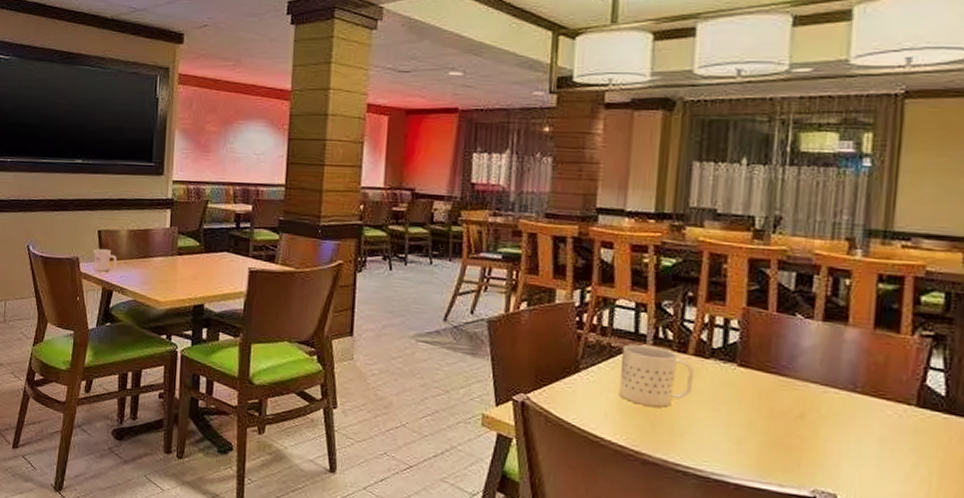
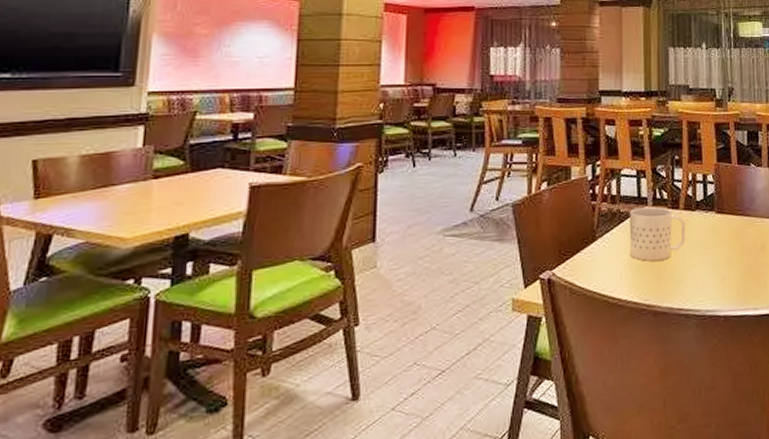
mug: present [93,248,118,272] -> none [22,181,62,213]

